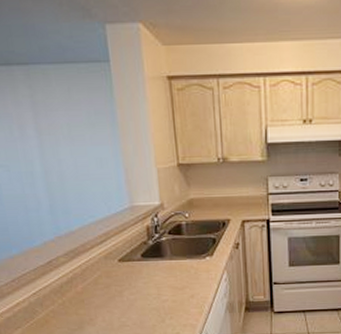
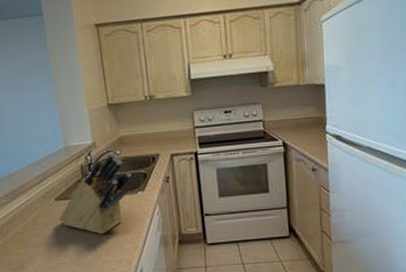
knife block: none [121,214,200,299] -> present [58,151,132,235]

